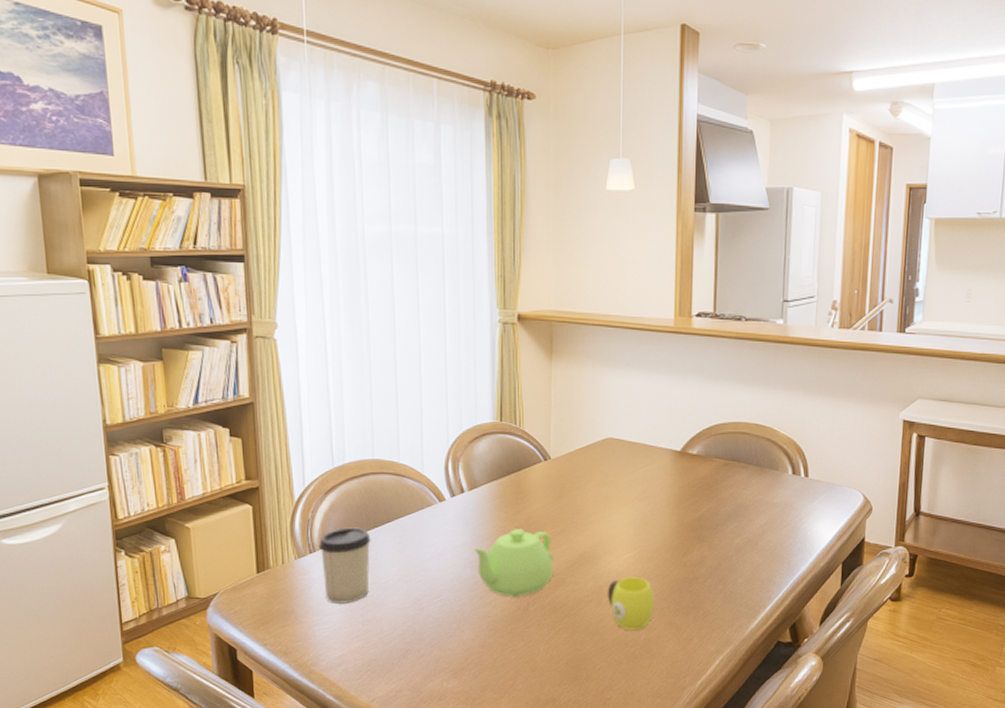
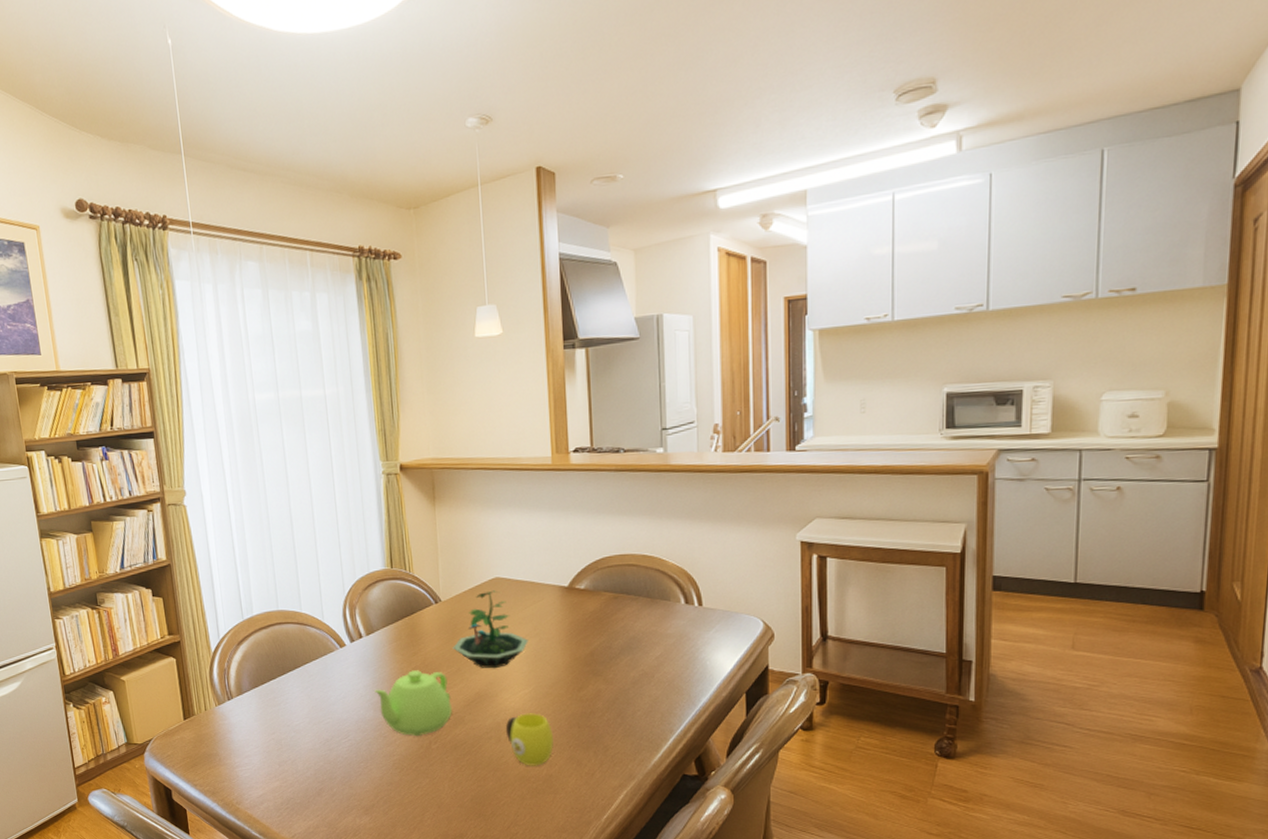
cup: present [319,527,371,603] -> none [235,675,283,746]
terrarium: none [559,450,637,531] -> present [453,590,528,669]

